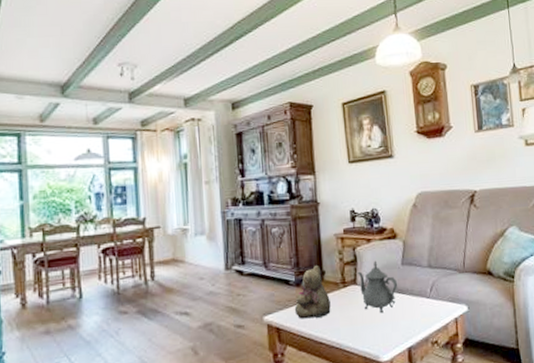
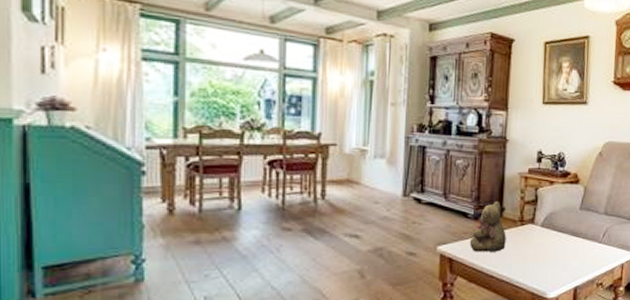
teapot: present [357,260,398,314] -> none [536,203,574,254]

